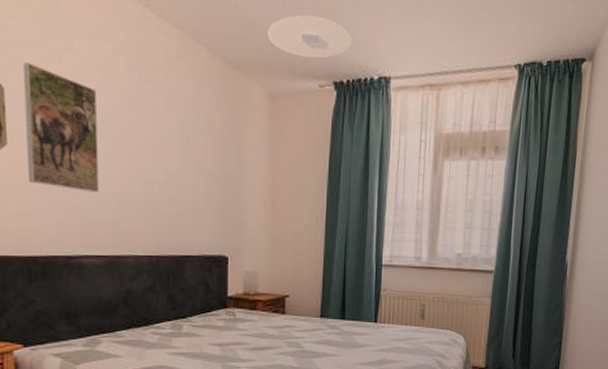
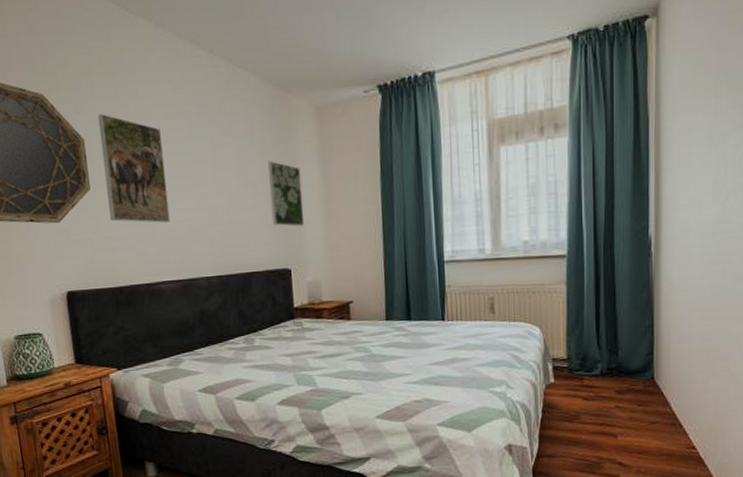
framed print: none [212,142,247,214] -> present [268,161,304,227]
ceiling light: present [267,15,353,59] -> none [309,24,393,67]

